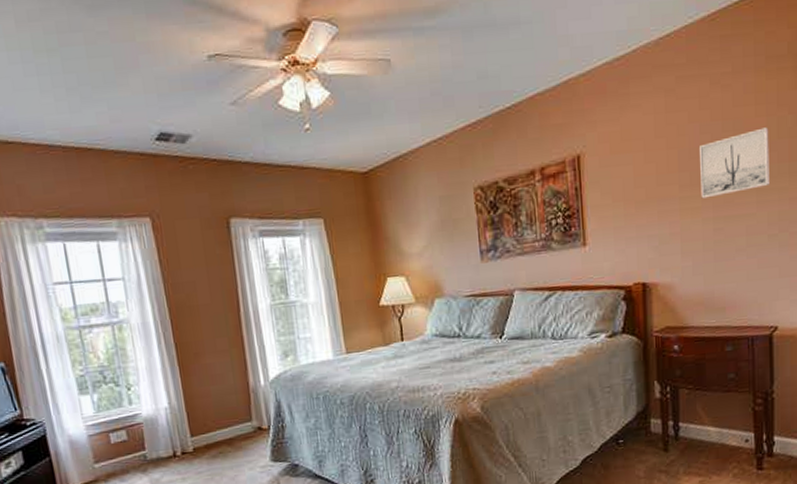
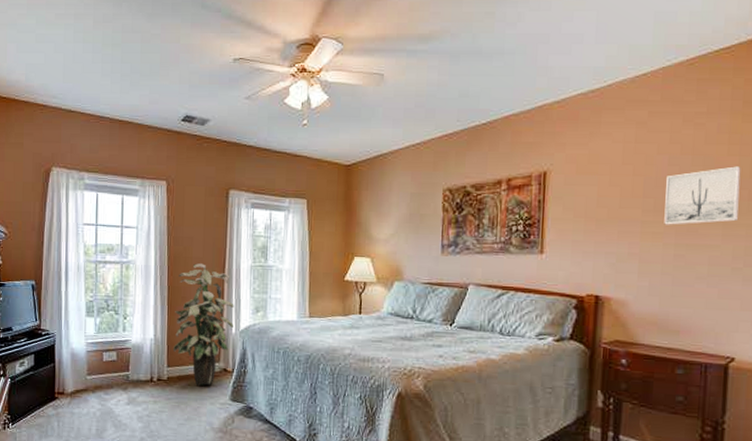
indoor plant: none [185,310,261,452] -> present [173,263,234,386]

